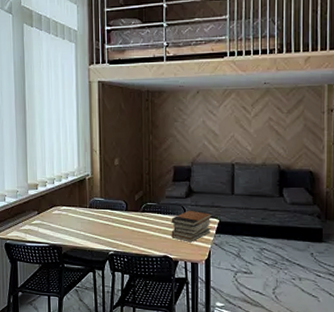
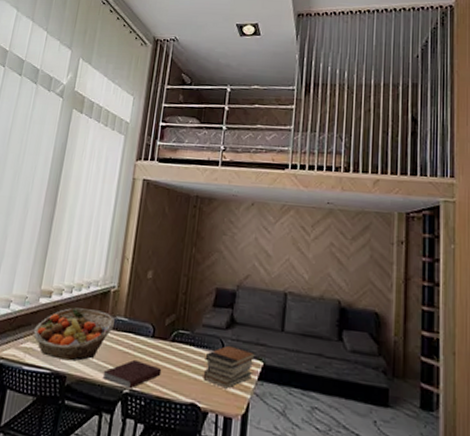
fruit basket: none [28,195,94,236] -> present [33,307,115,362]
notebook: none [90,229,137,251] -> present [102,359,162,389]

